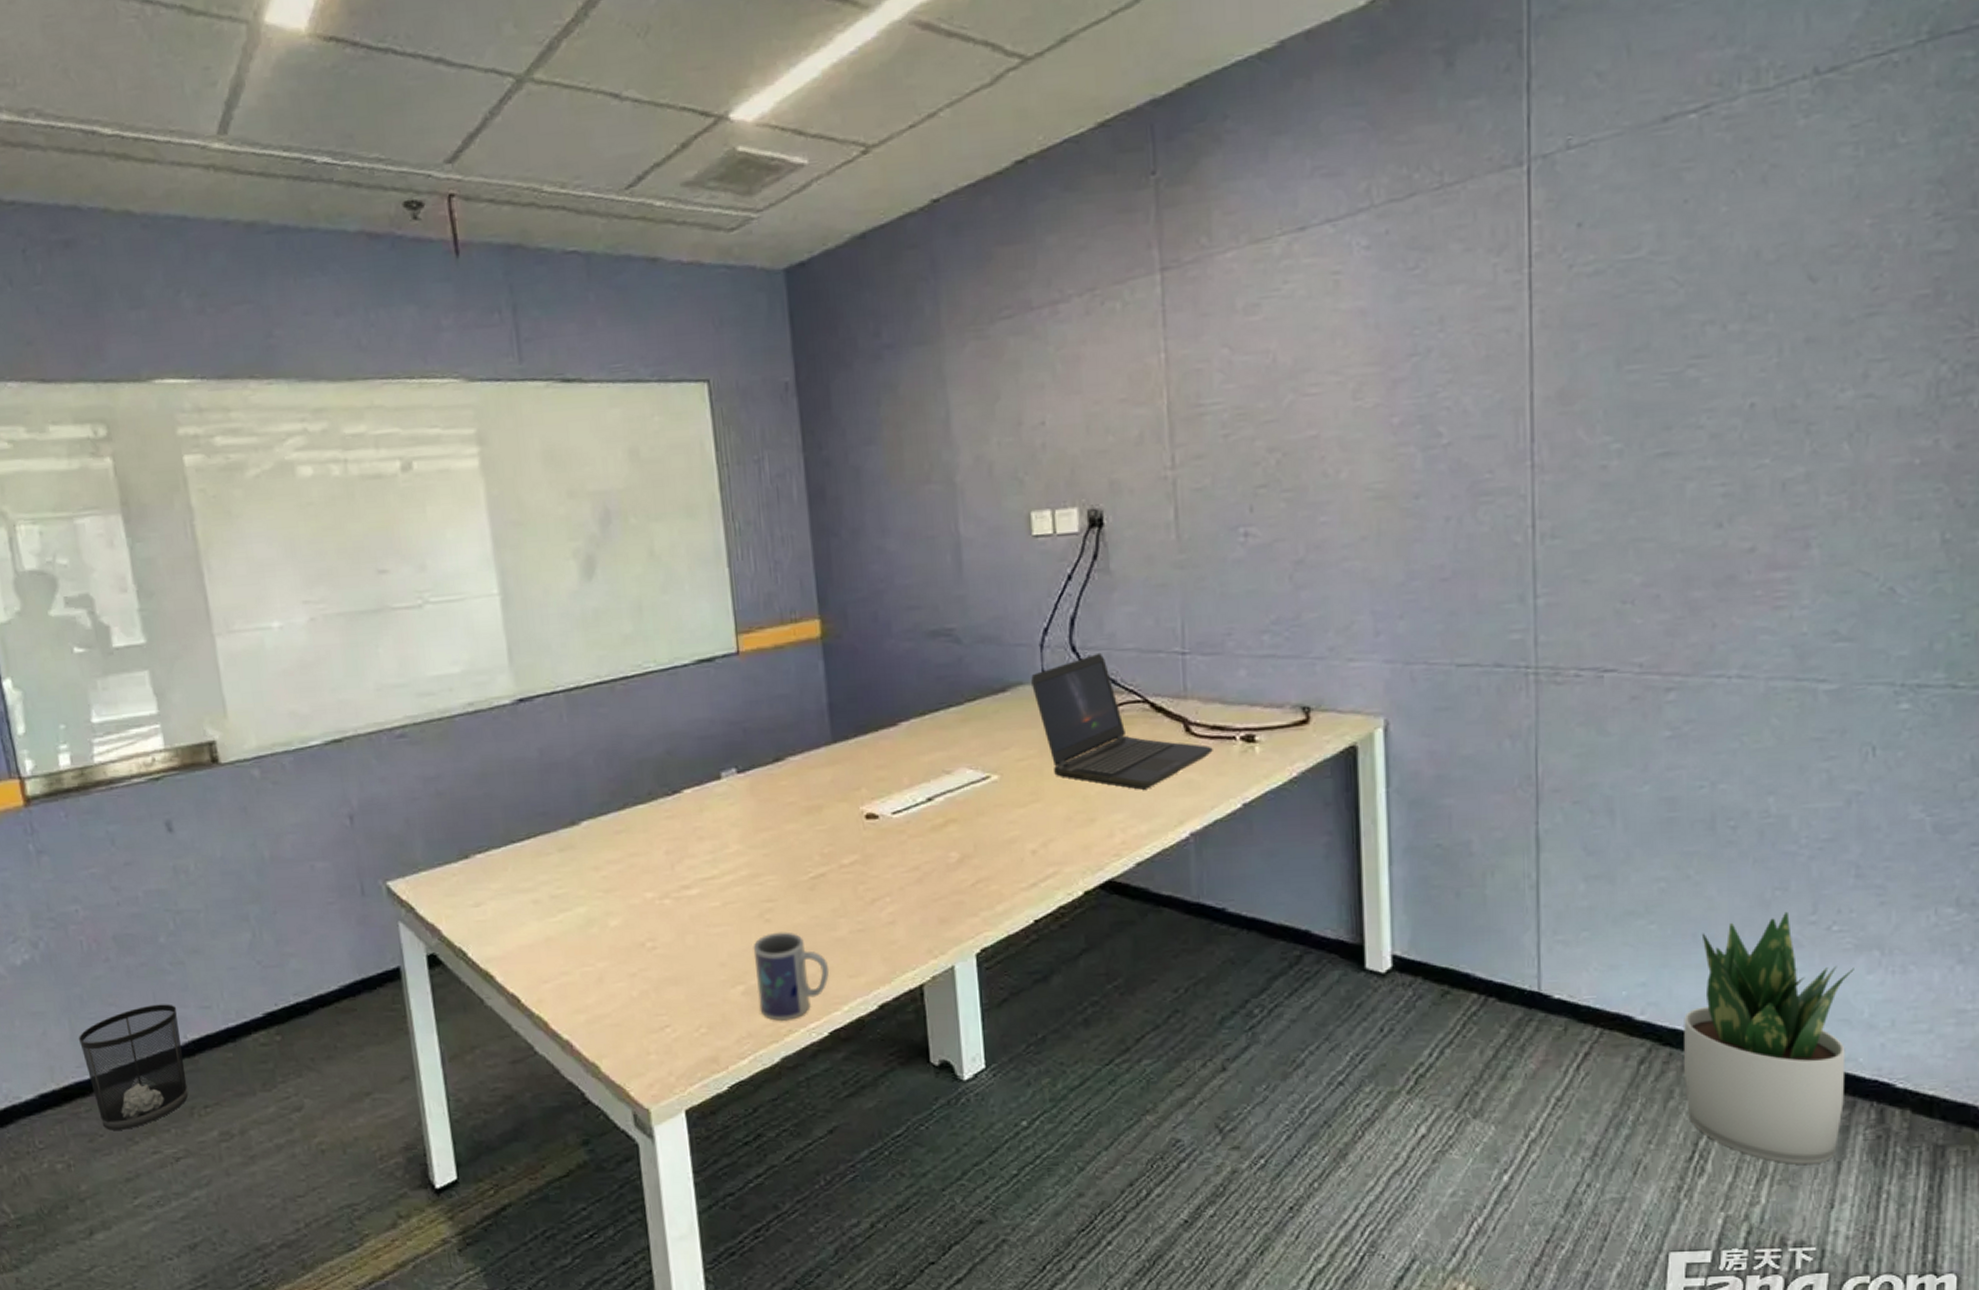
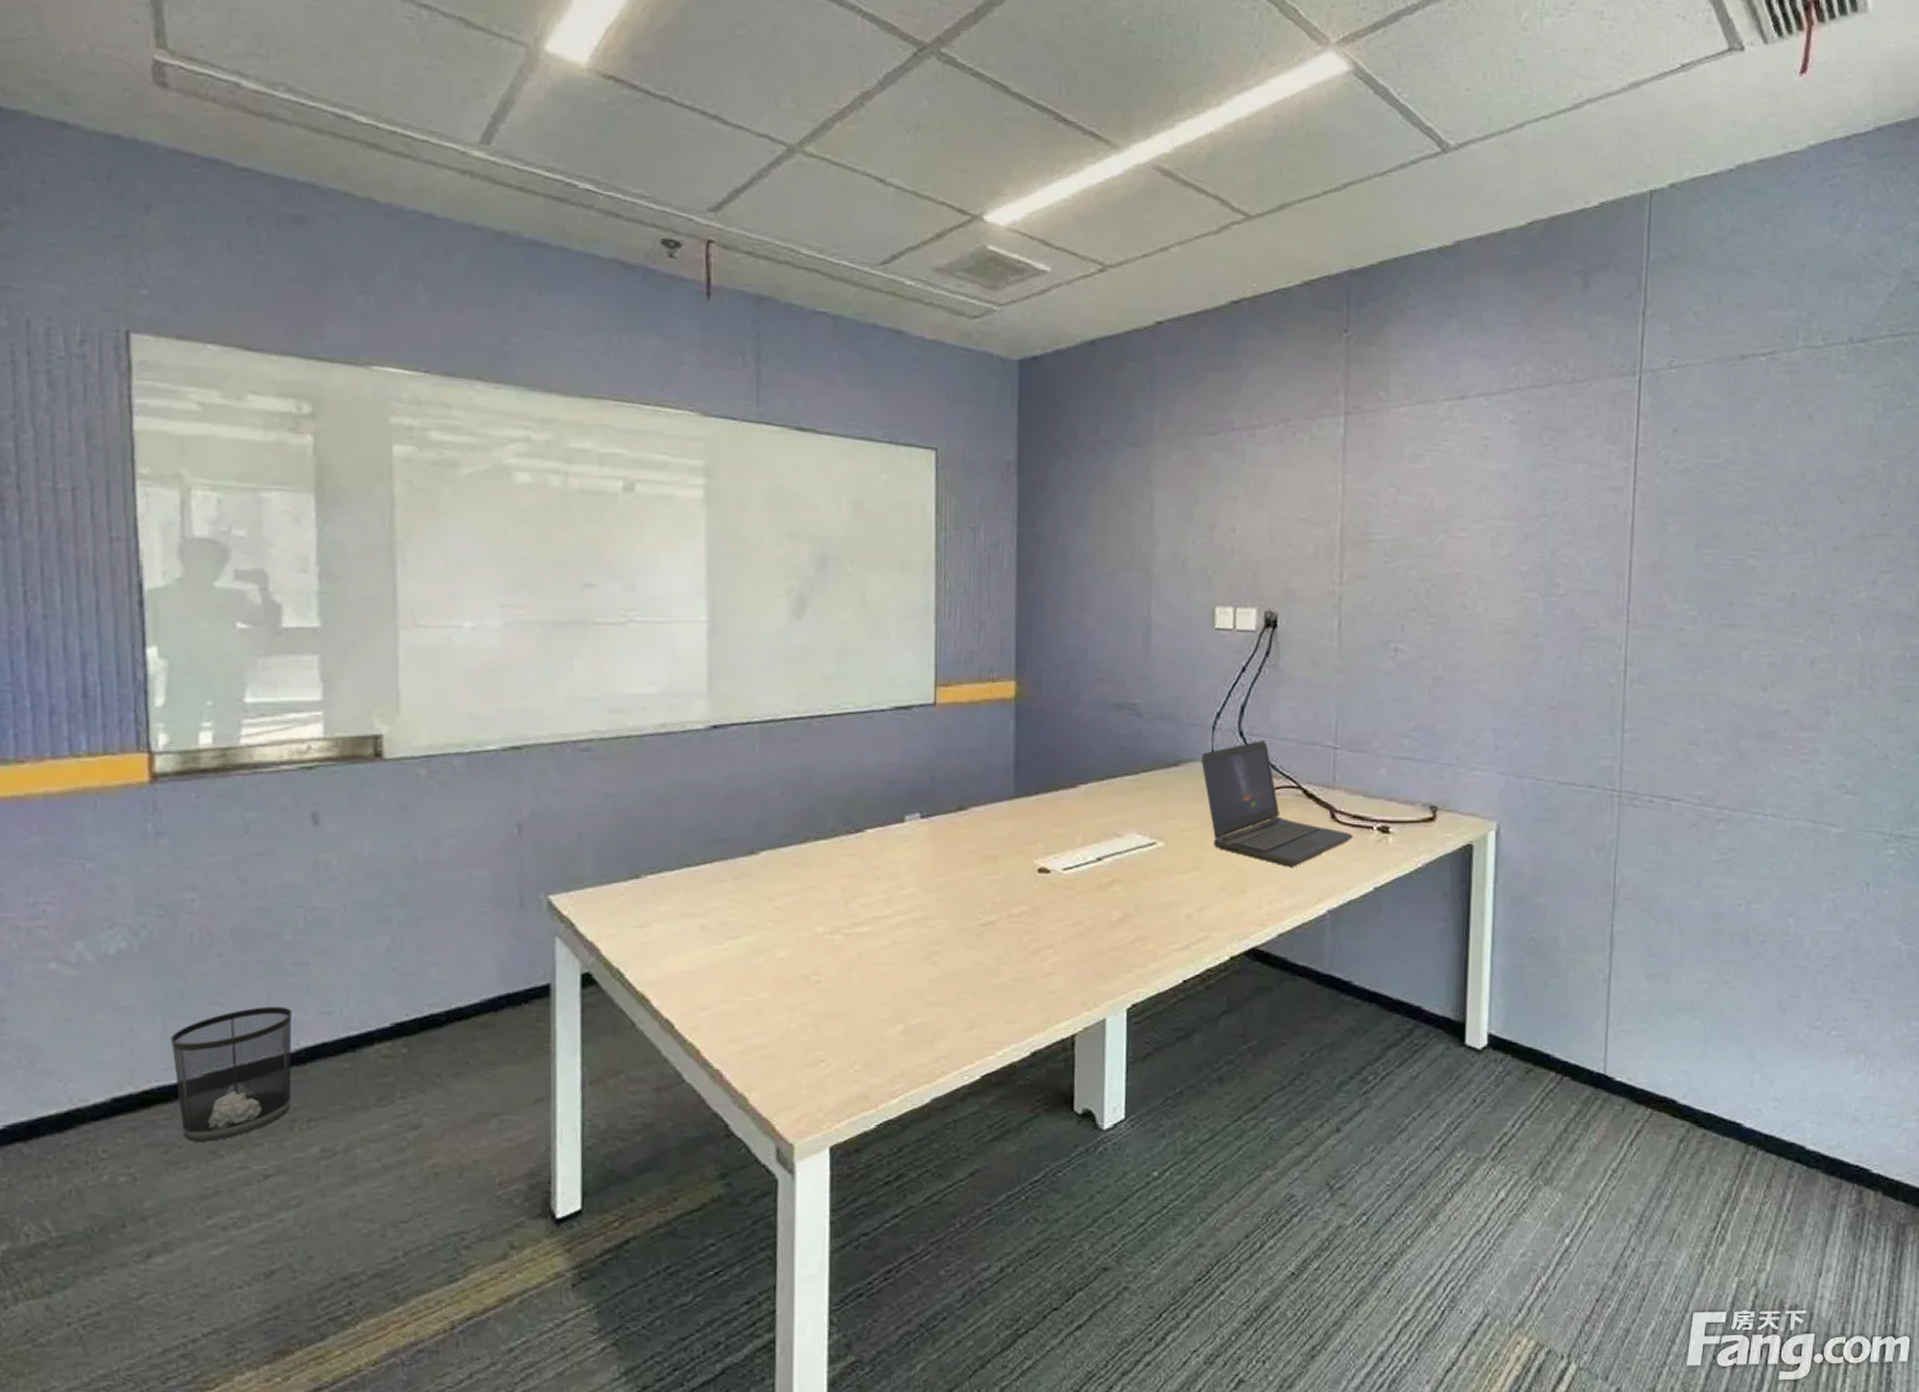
mug: present [753,932,830,1022] -> none [915,975,988,1063]
planter: present [1683,911,1854,1164] -> none [1713,1016,1846,1237]

